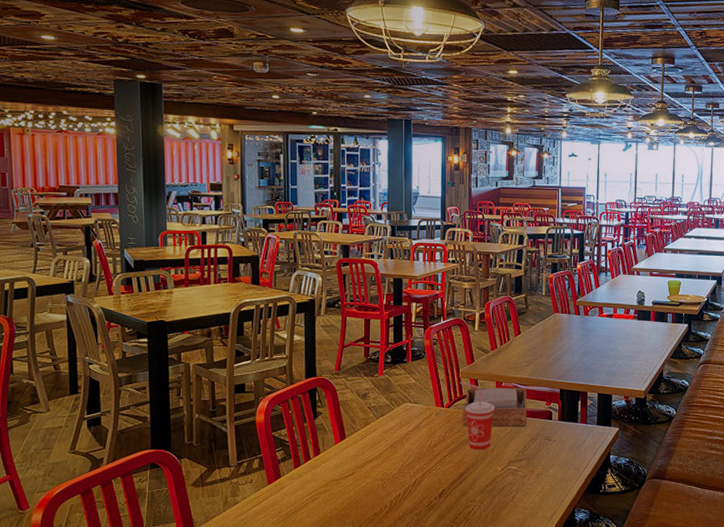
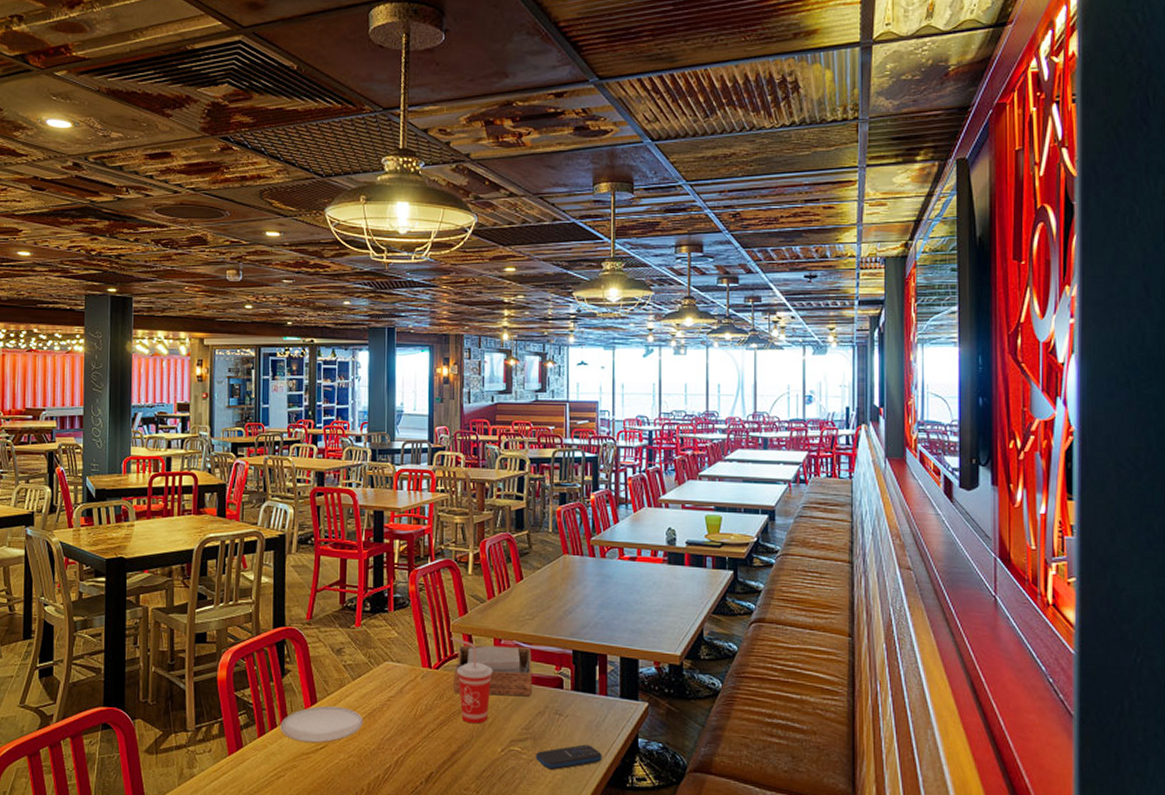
plate: none [314,441,386,471] -> present [280,706,363,743]
mobile phone: none [528,462,582,482] -> present [535,744,602,770]

